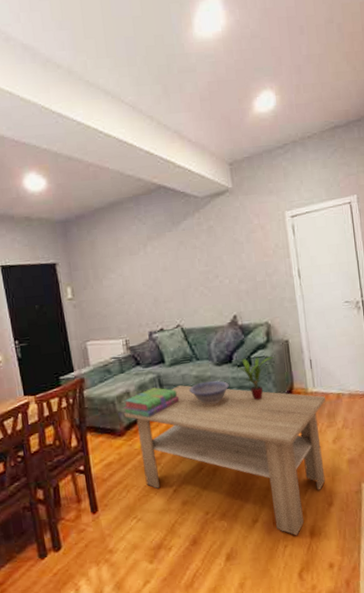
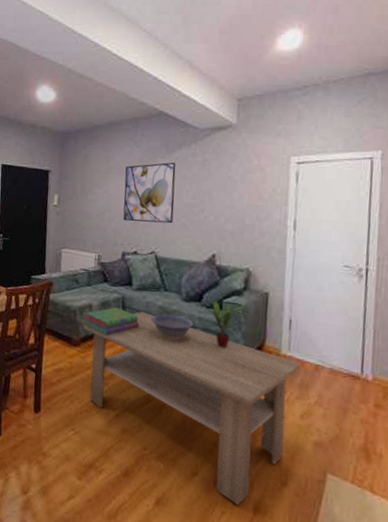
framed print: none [136,233,192,301] -> present [123,162,176,224]

